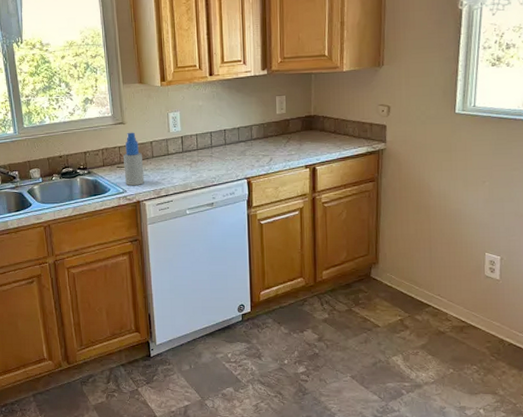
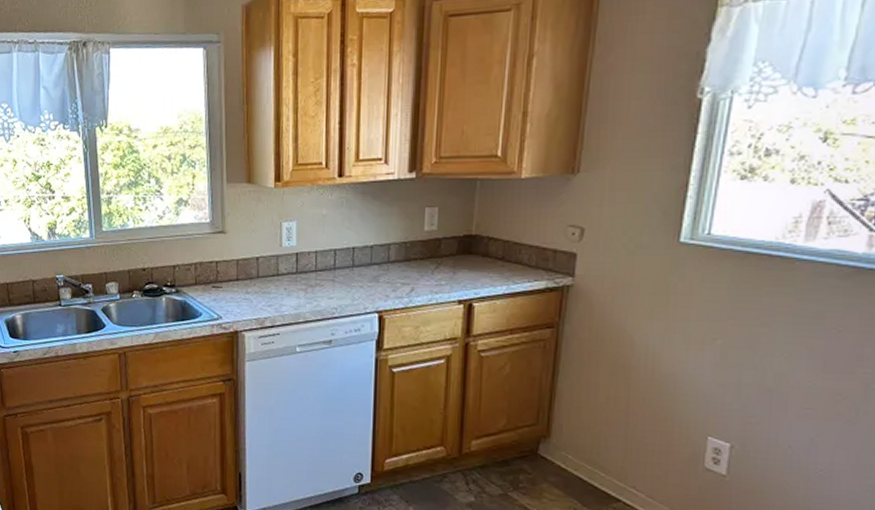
spray bottle: present [123,132,144,185] -> none [221,244,246,311]

